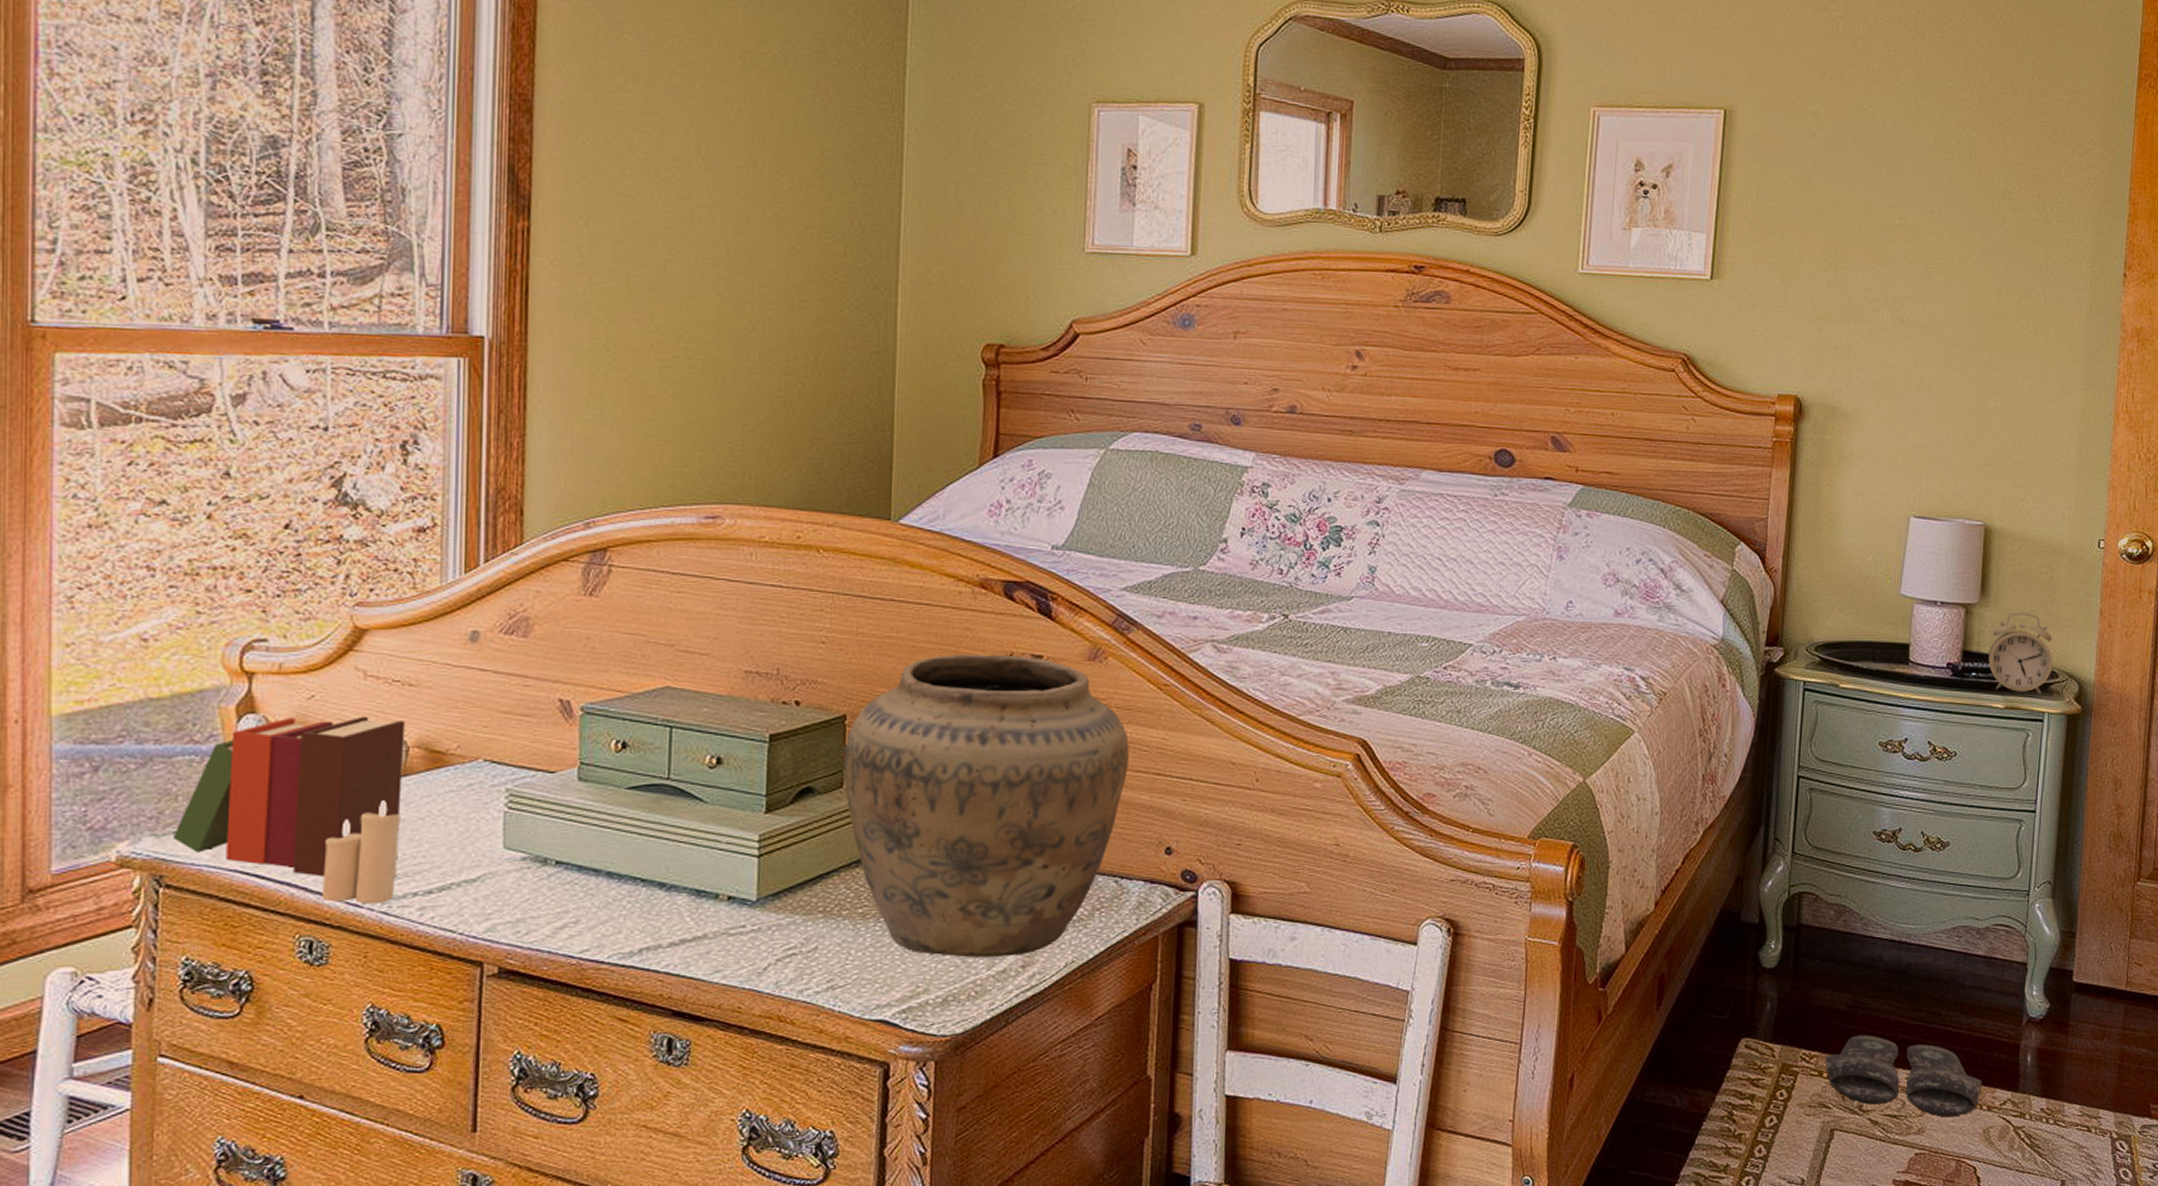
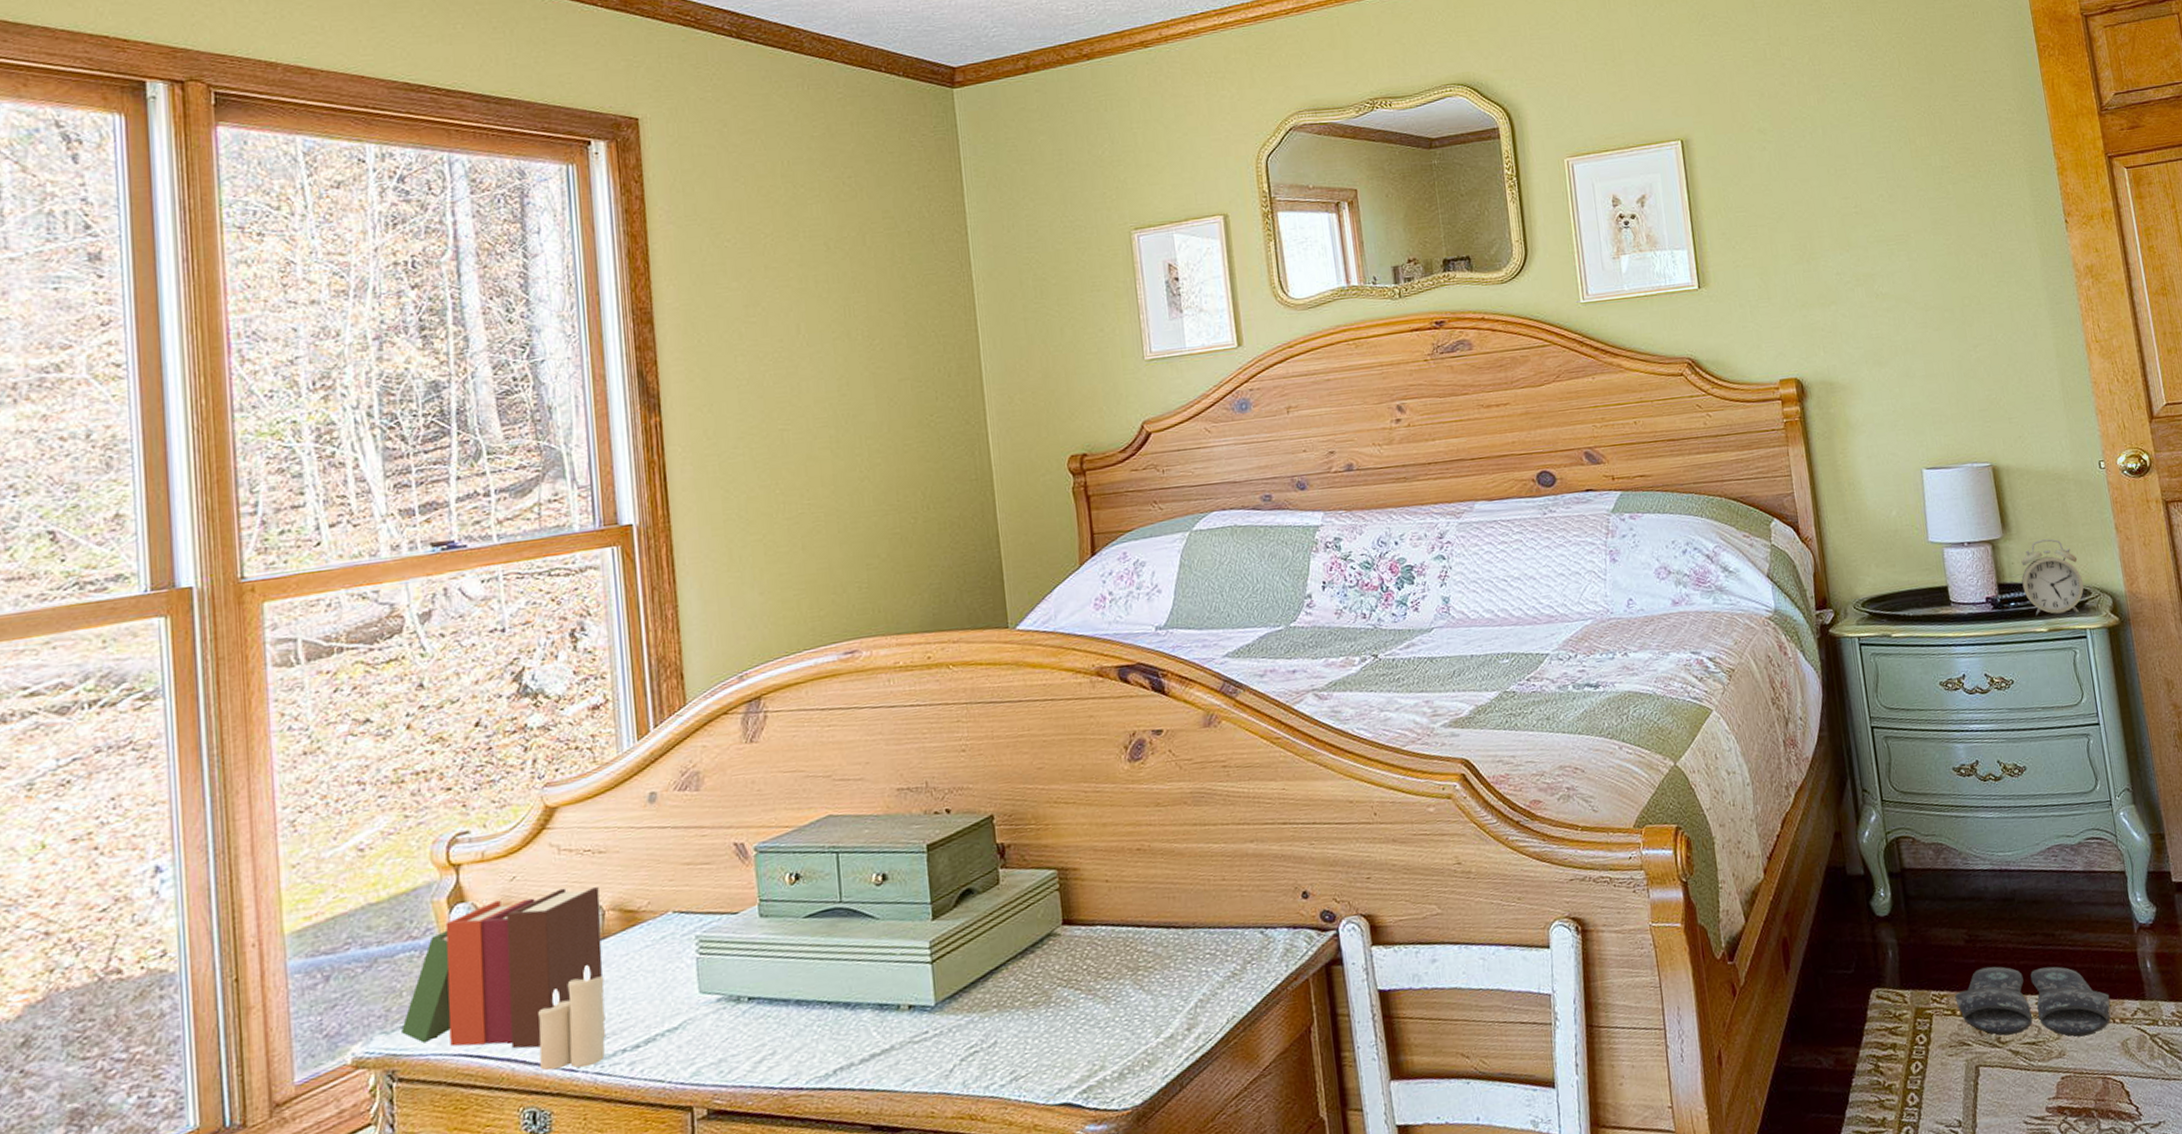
vase: present [843,654,1129,958] -> none [996,732,1256,1032]

